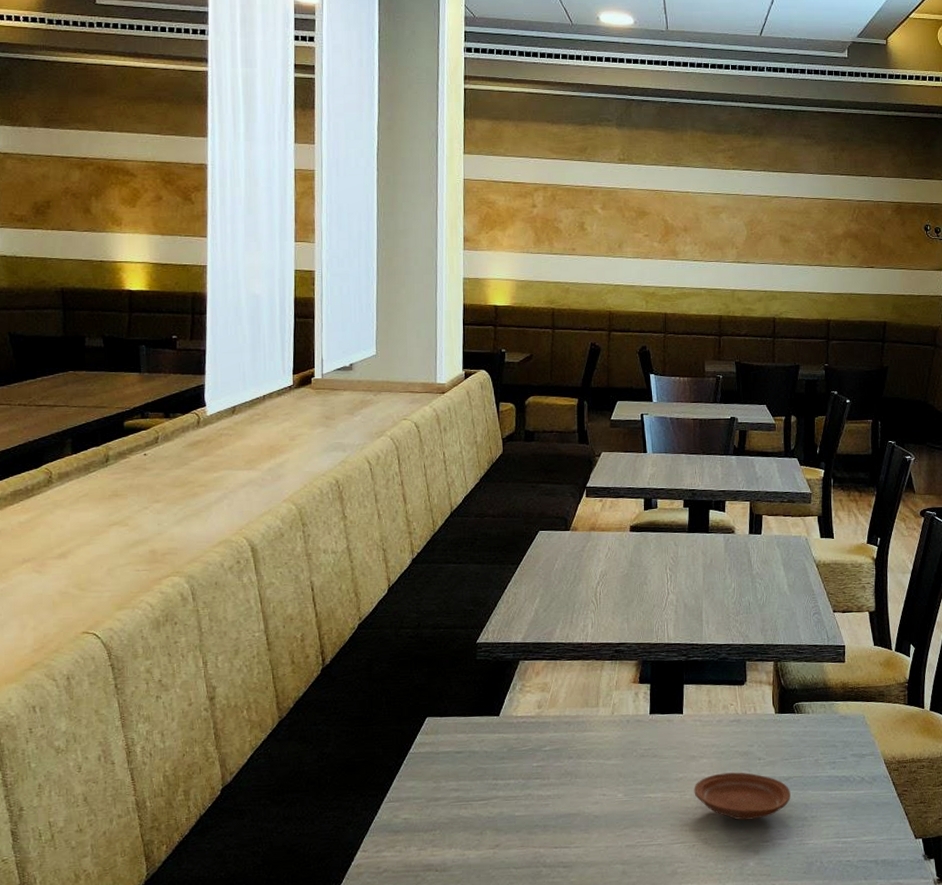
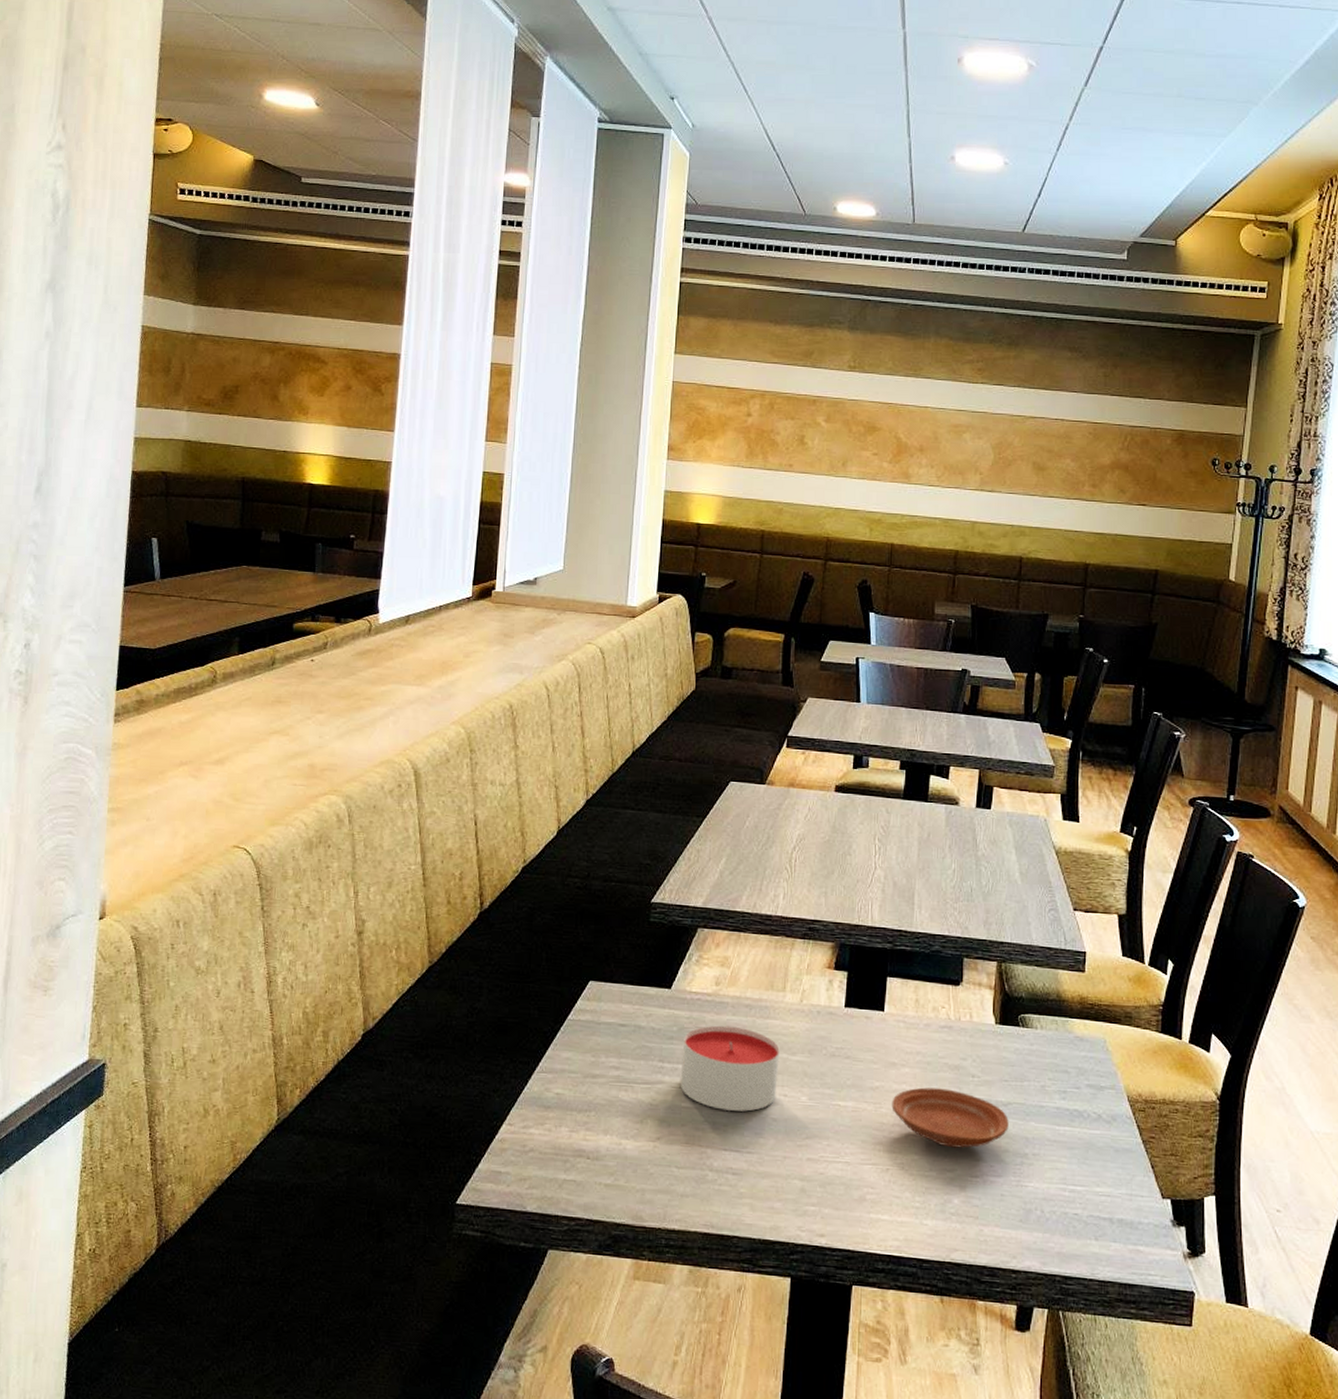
candle: none [512,741,597,814] -> present [680,1025,780,1112]

